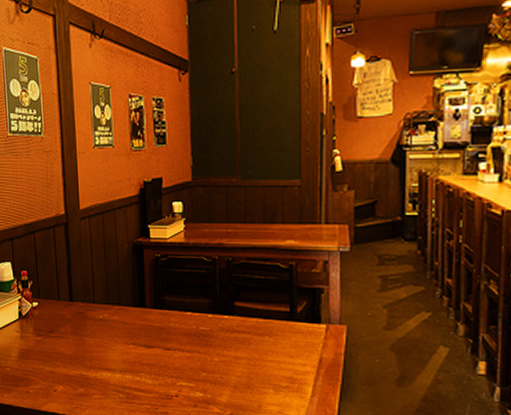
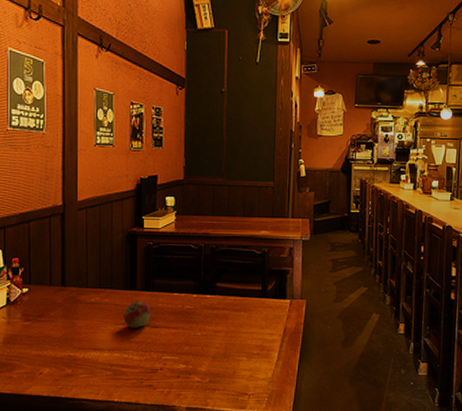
fruit: none [133,319,163,349] -> present [123,301,152,328]

